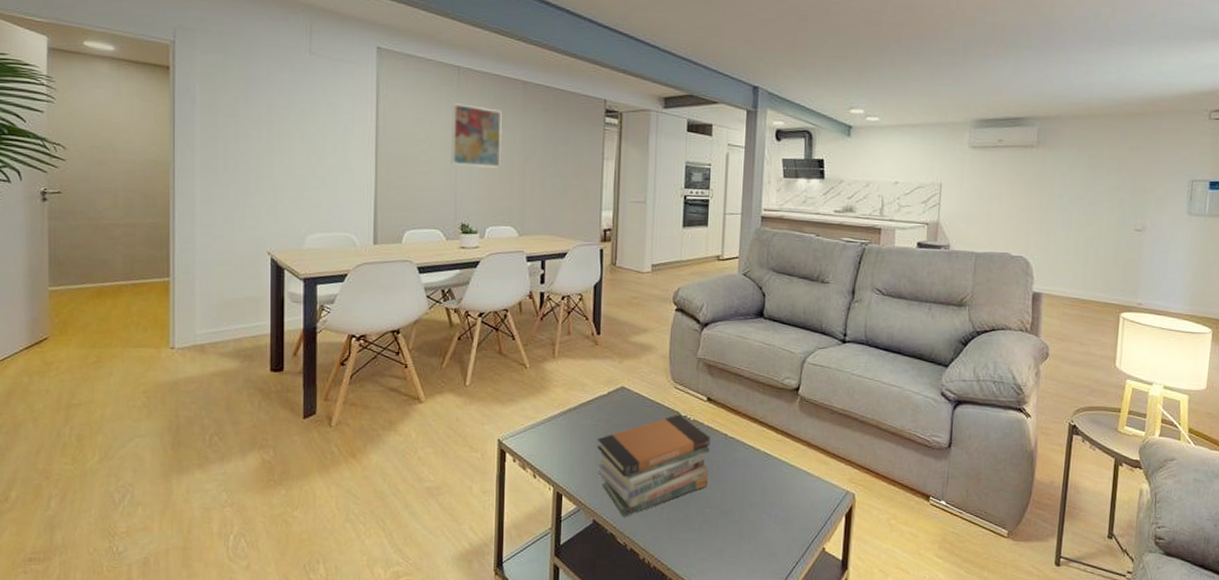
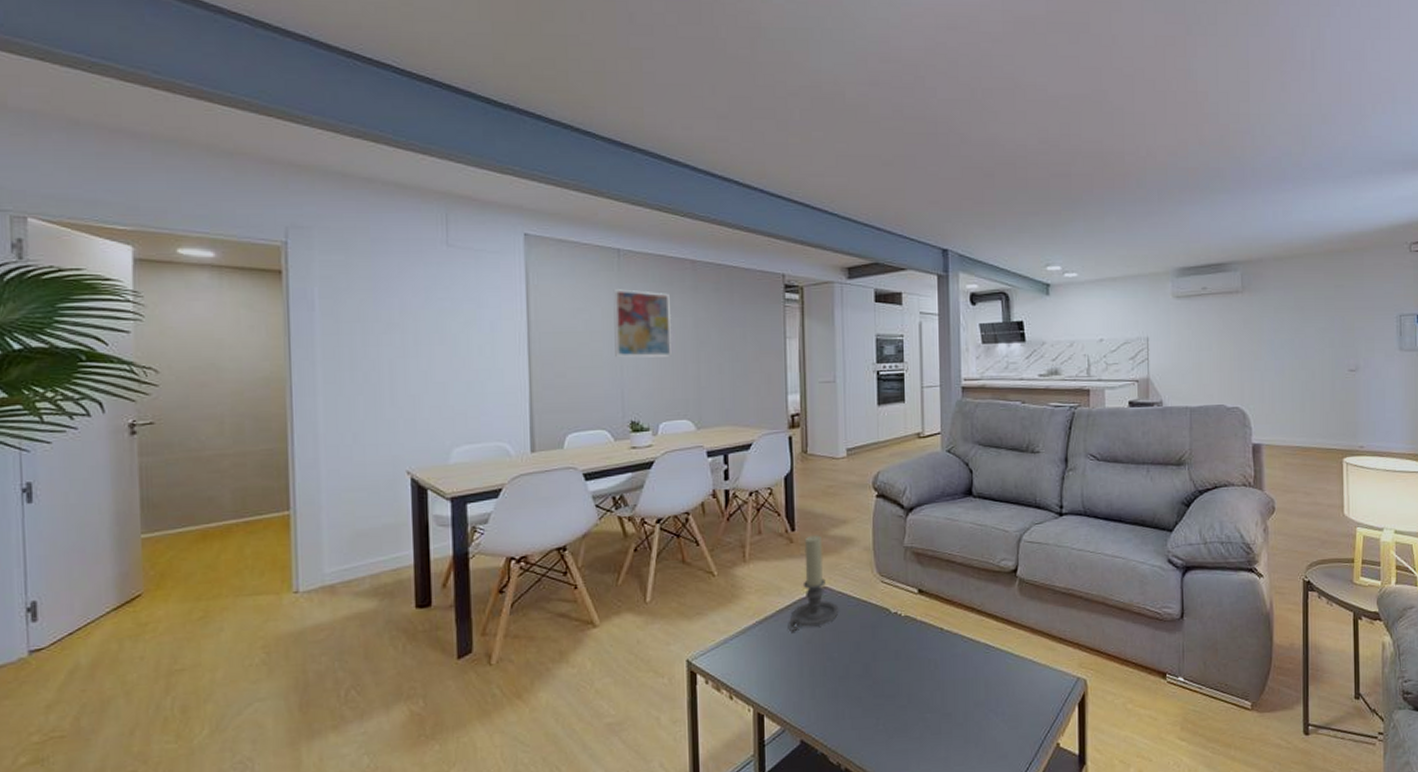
candle holder: none [588,340,635,425] -> present [788,535,839,632]
book stack: present [597,414,710,517] -> none [800,611,926,733]

